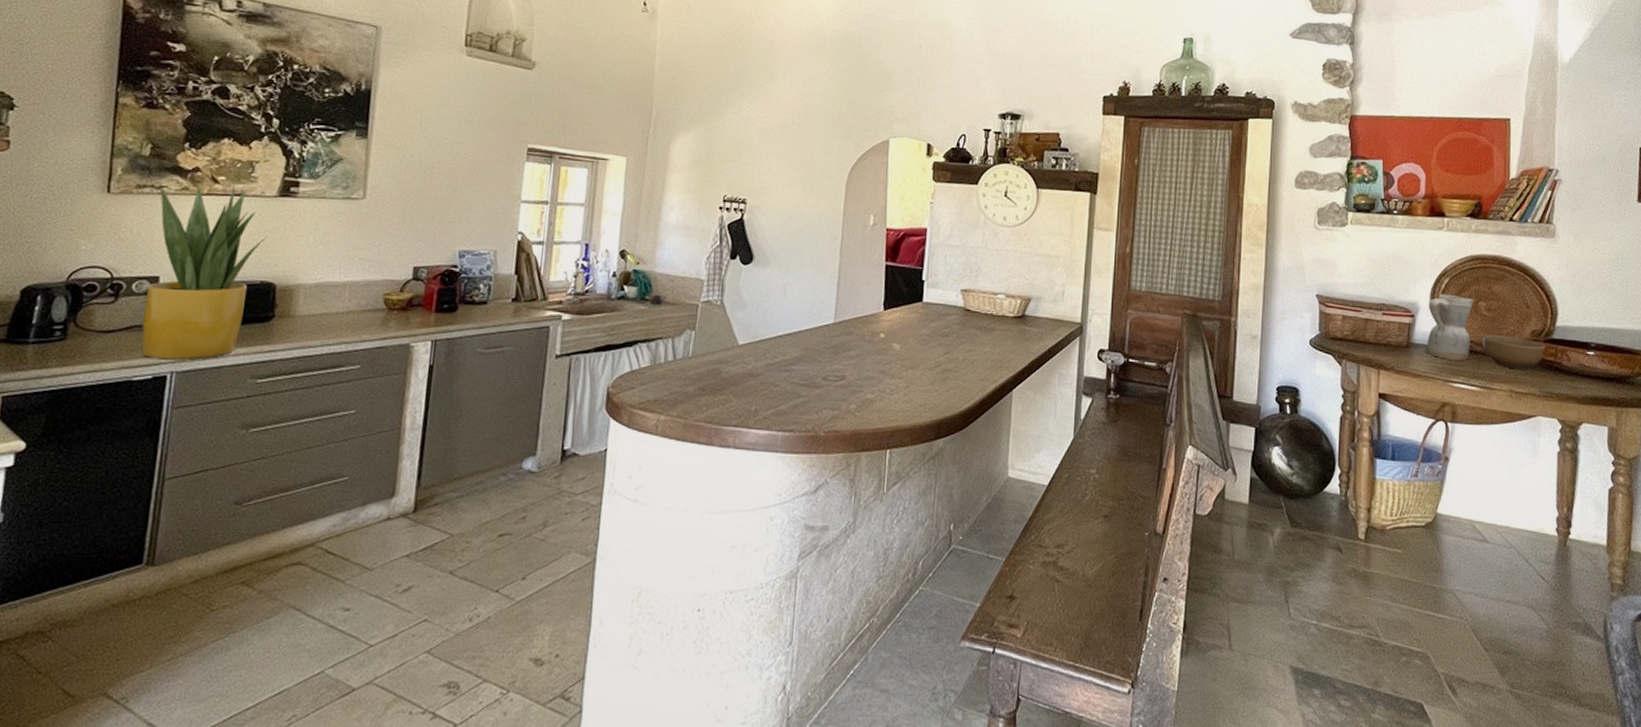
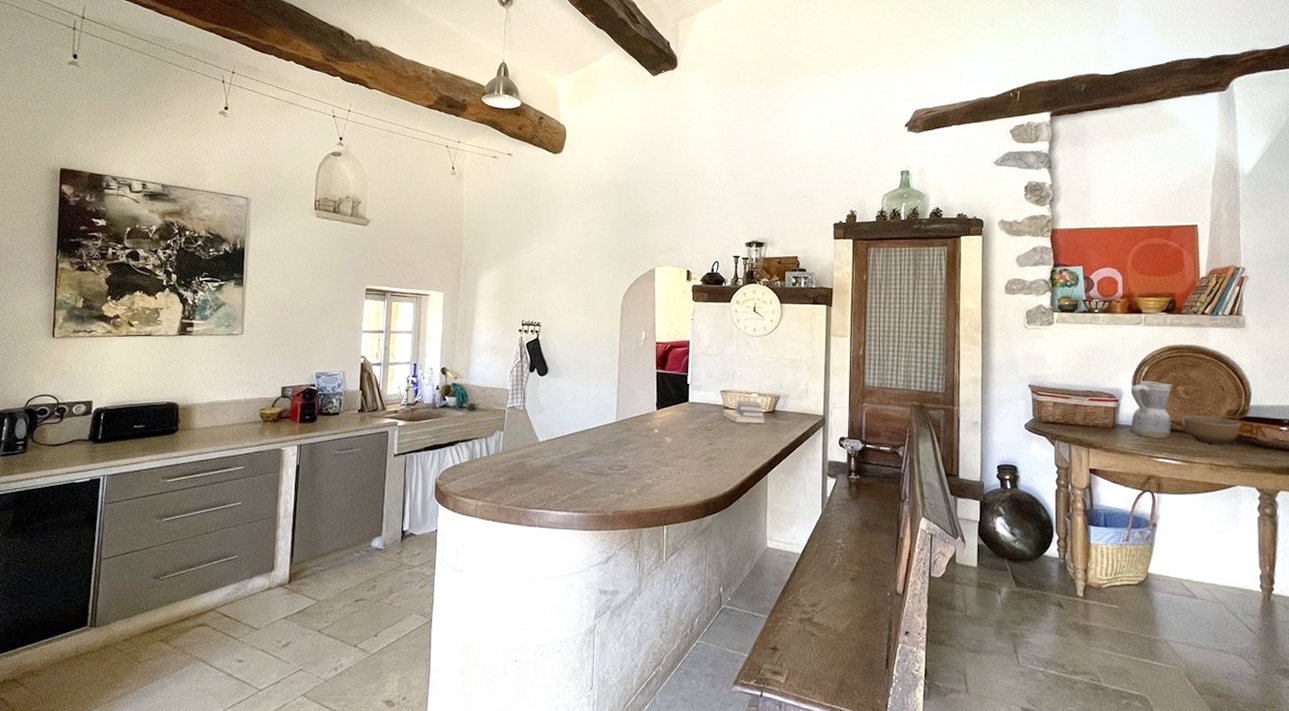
planter: present [140,183,267,360] -> none [80,326,171,466]
books: none [963,302,1013,330] -> present [723,400,765,423]

